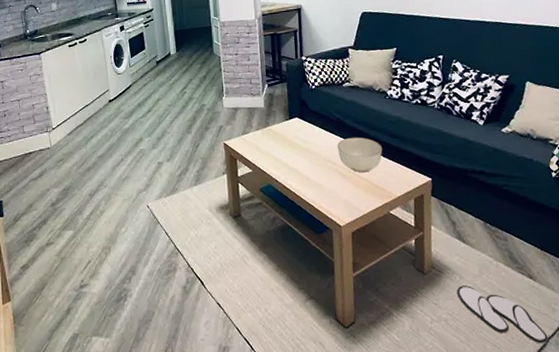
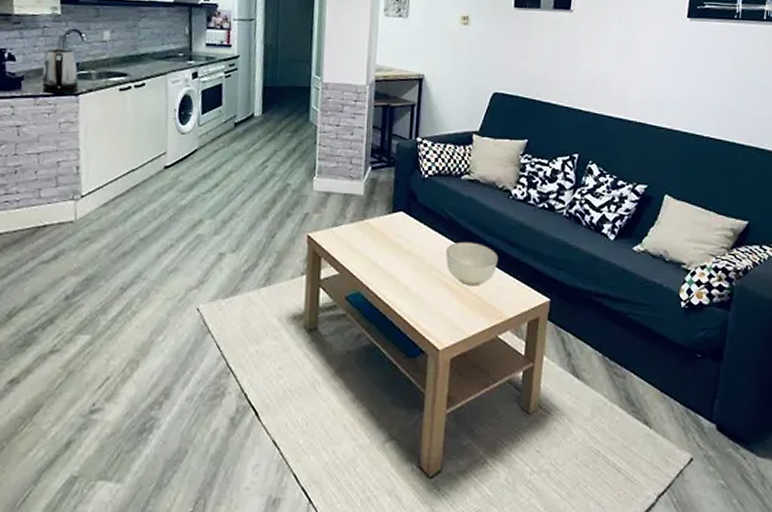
kettle: none [13,19,40,56] -> present [42,47,79,95]
slippers: present [457,285,548,343] -> none [563,430,658,502]

